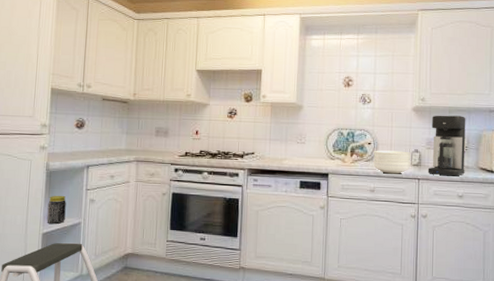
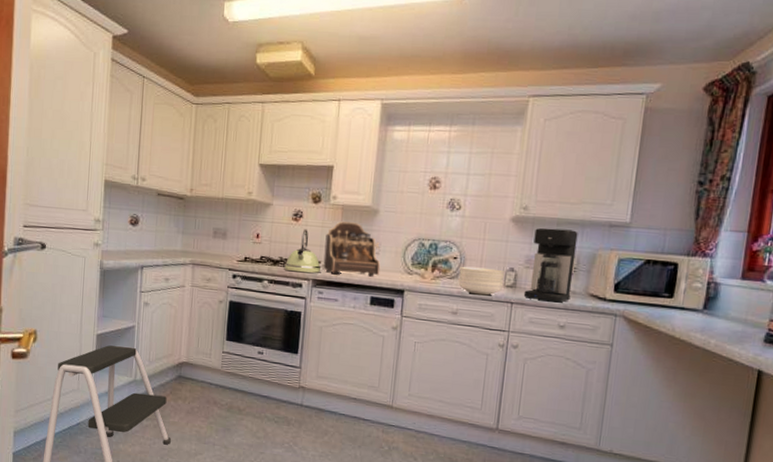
jar: present [47,195,66,225] -> none [101,296,120,326]
kettle: none [222,124,255,164] -> present [284,228,321,274]
spice rack: none [256,117,307,164] -> present [323,221,381,277]

